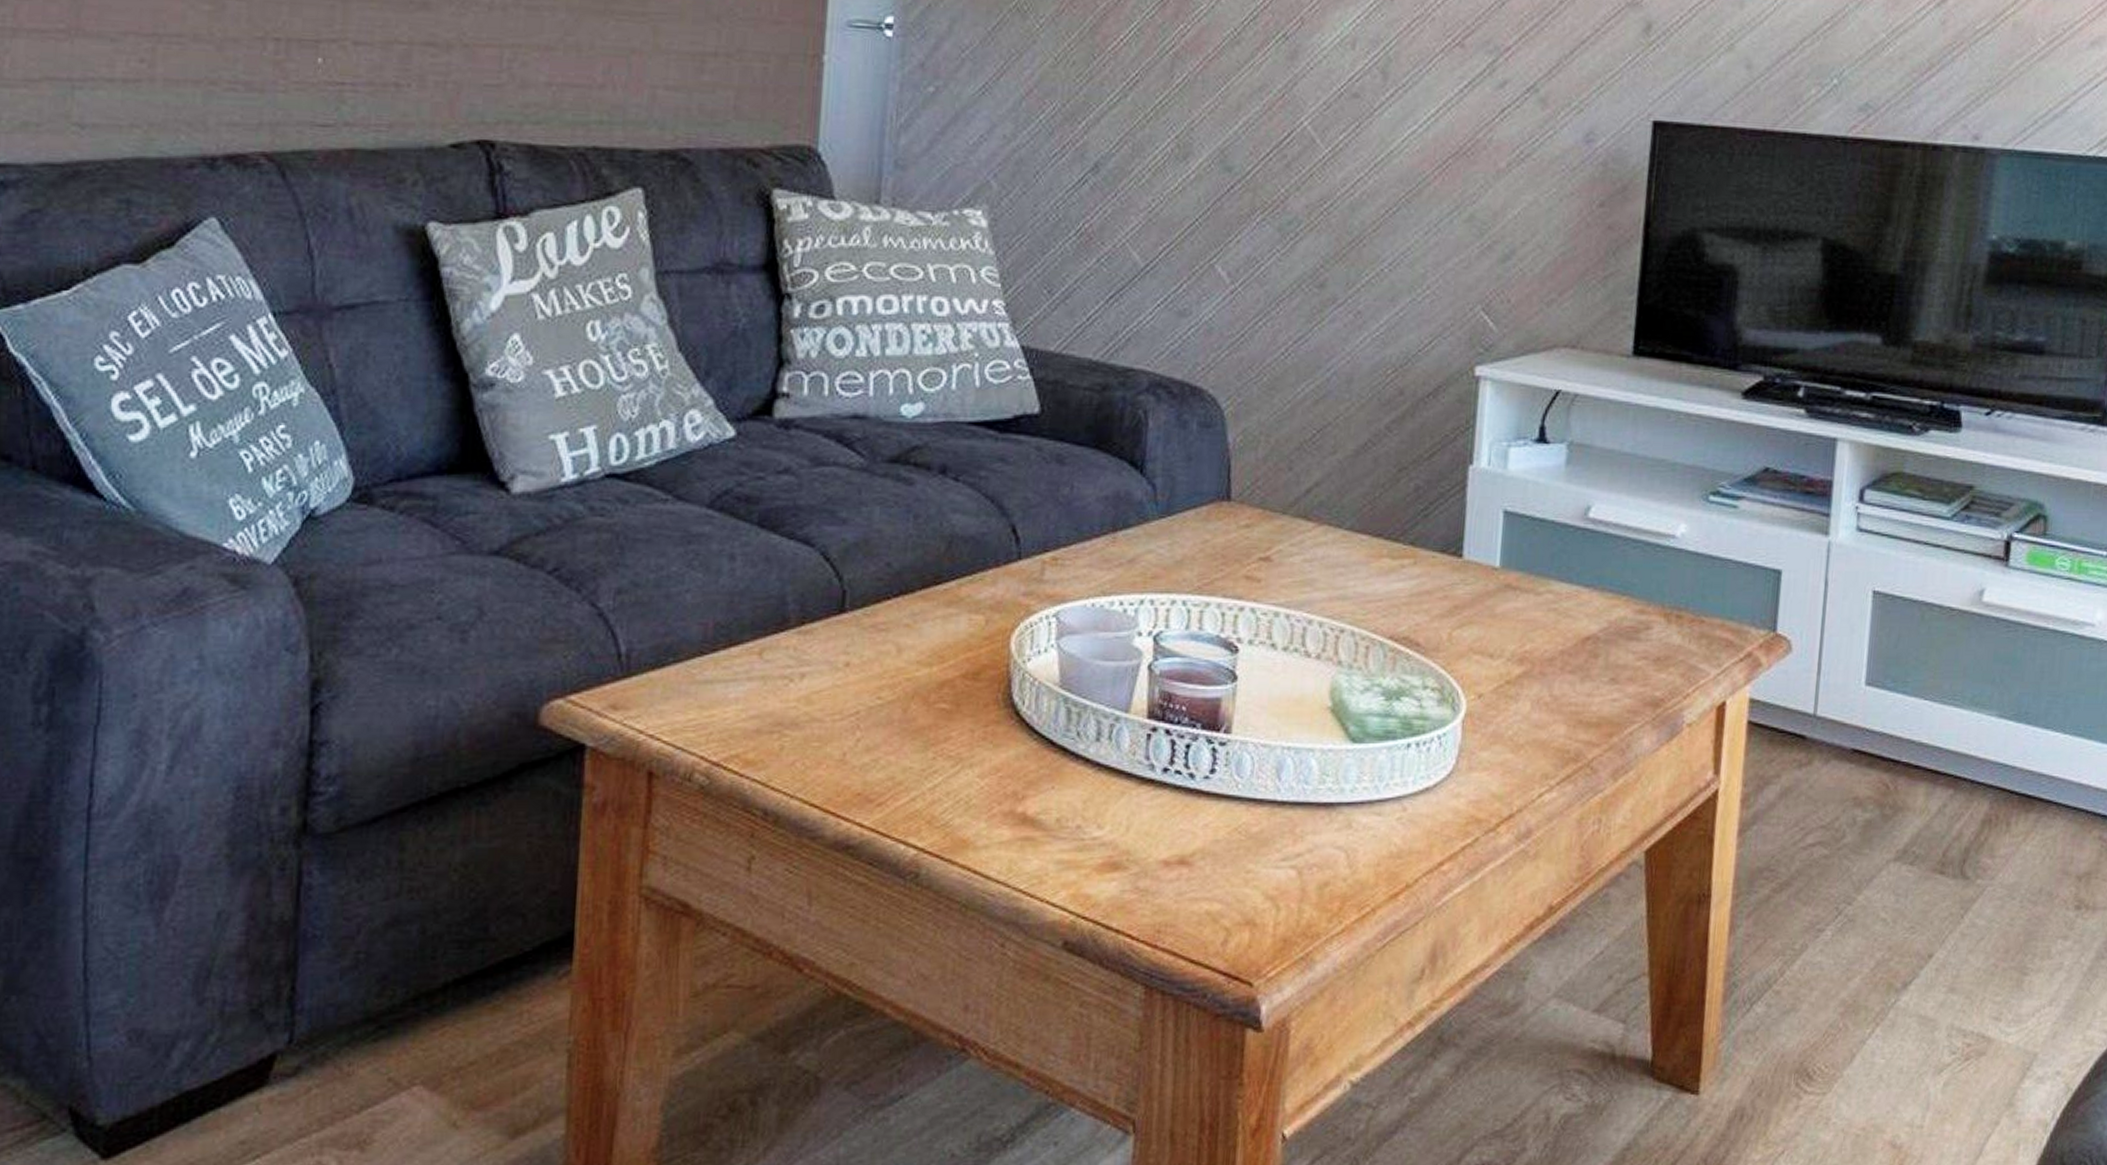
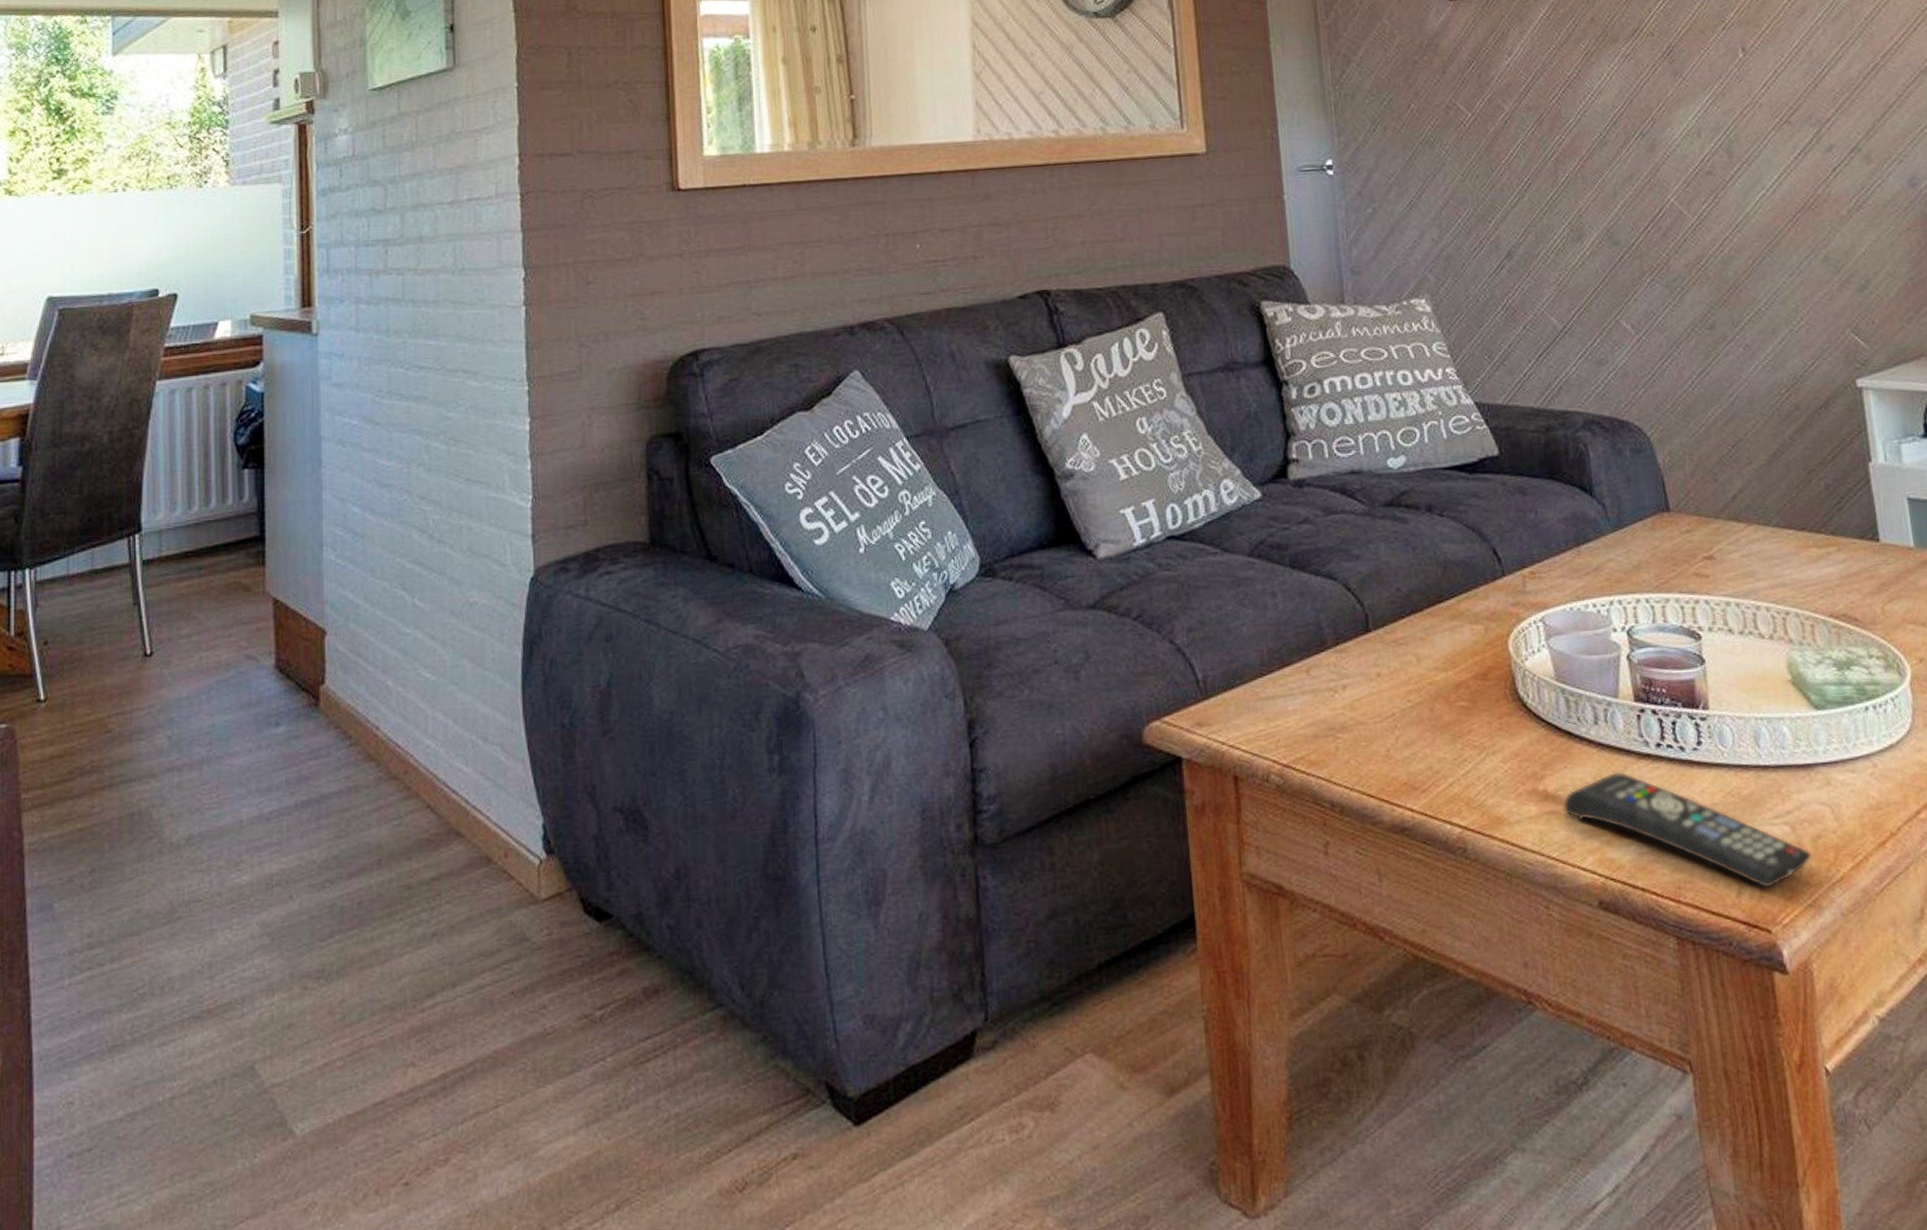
remote control: none [1041,797,1316,937] -> present [1562,771,1812,888]

